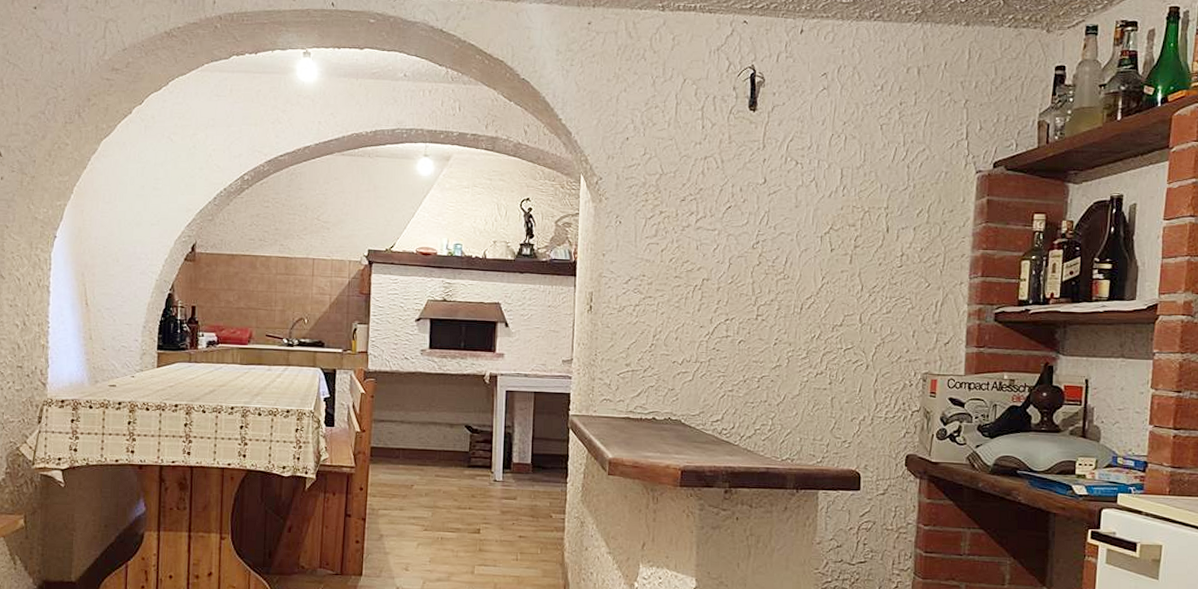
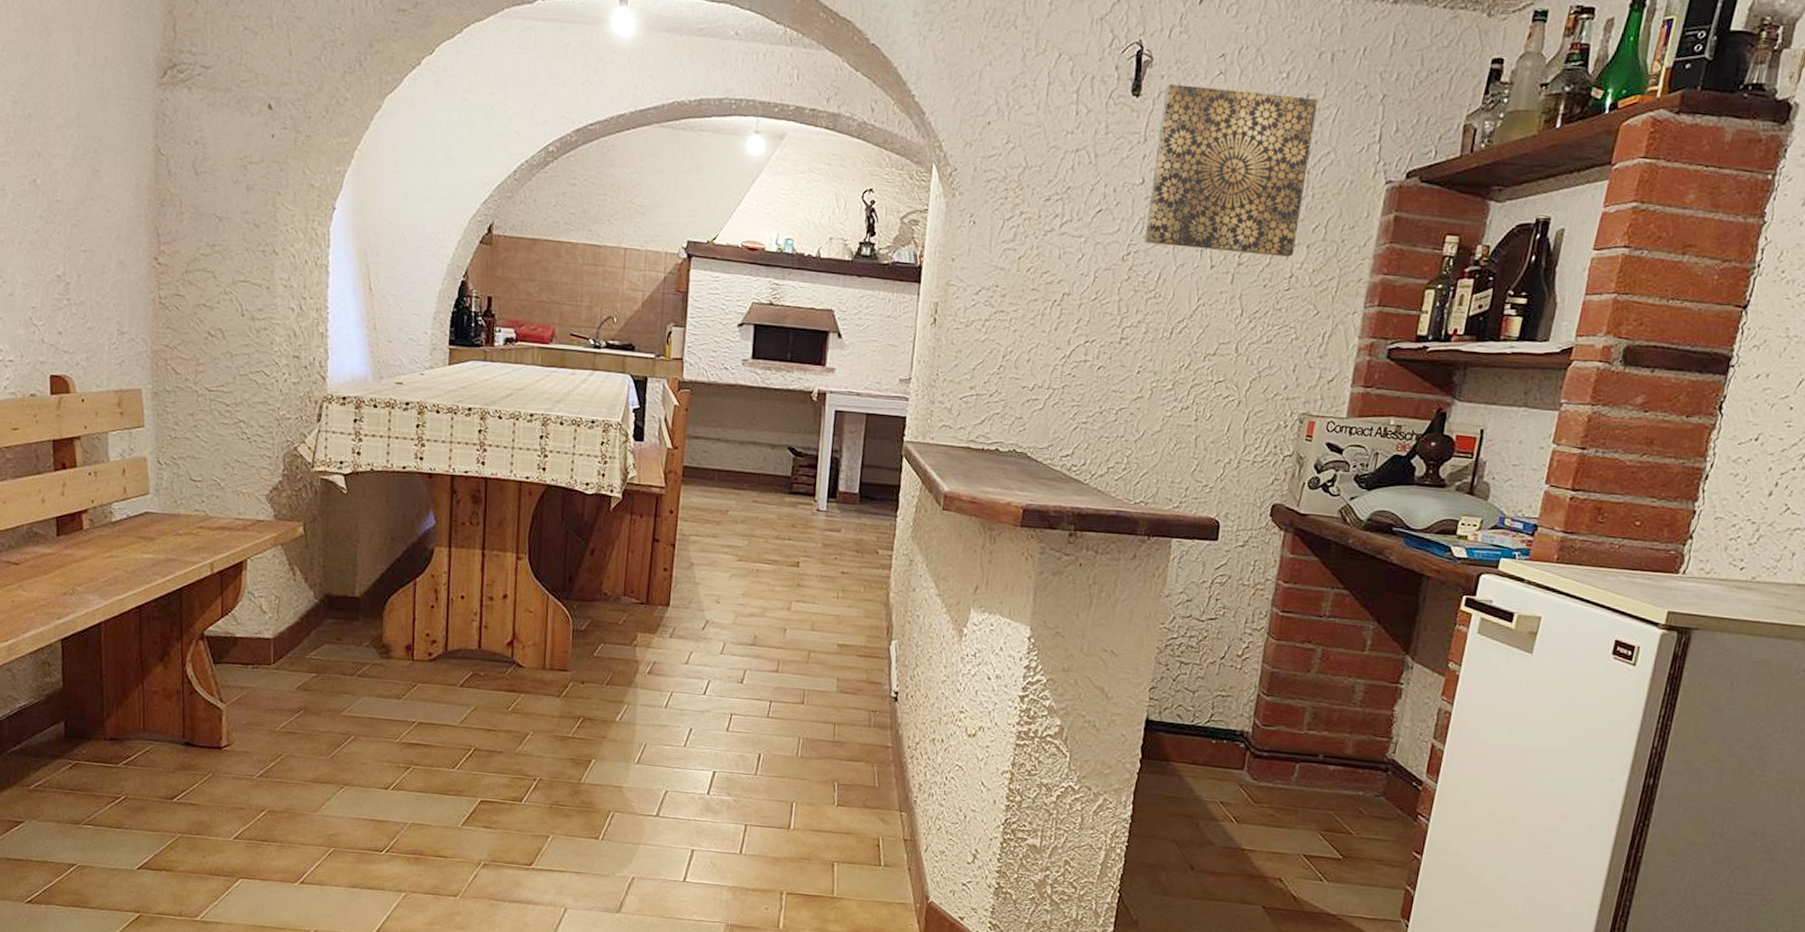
wall art: none [771,99,910,239] -> present [1145,84,1318,257]

